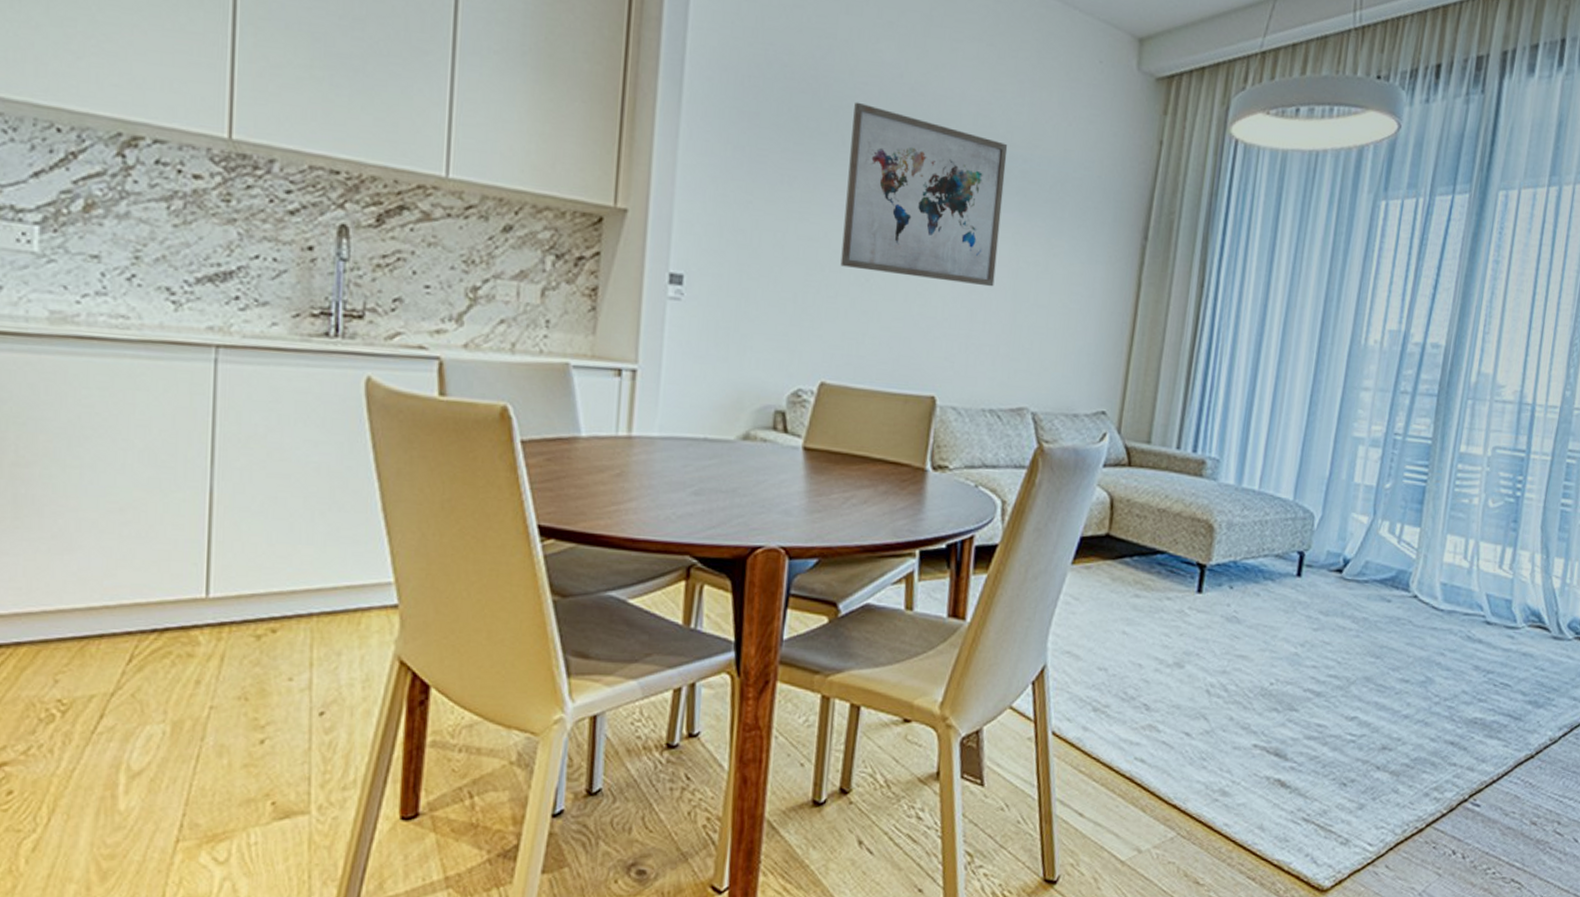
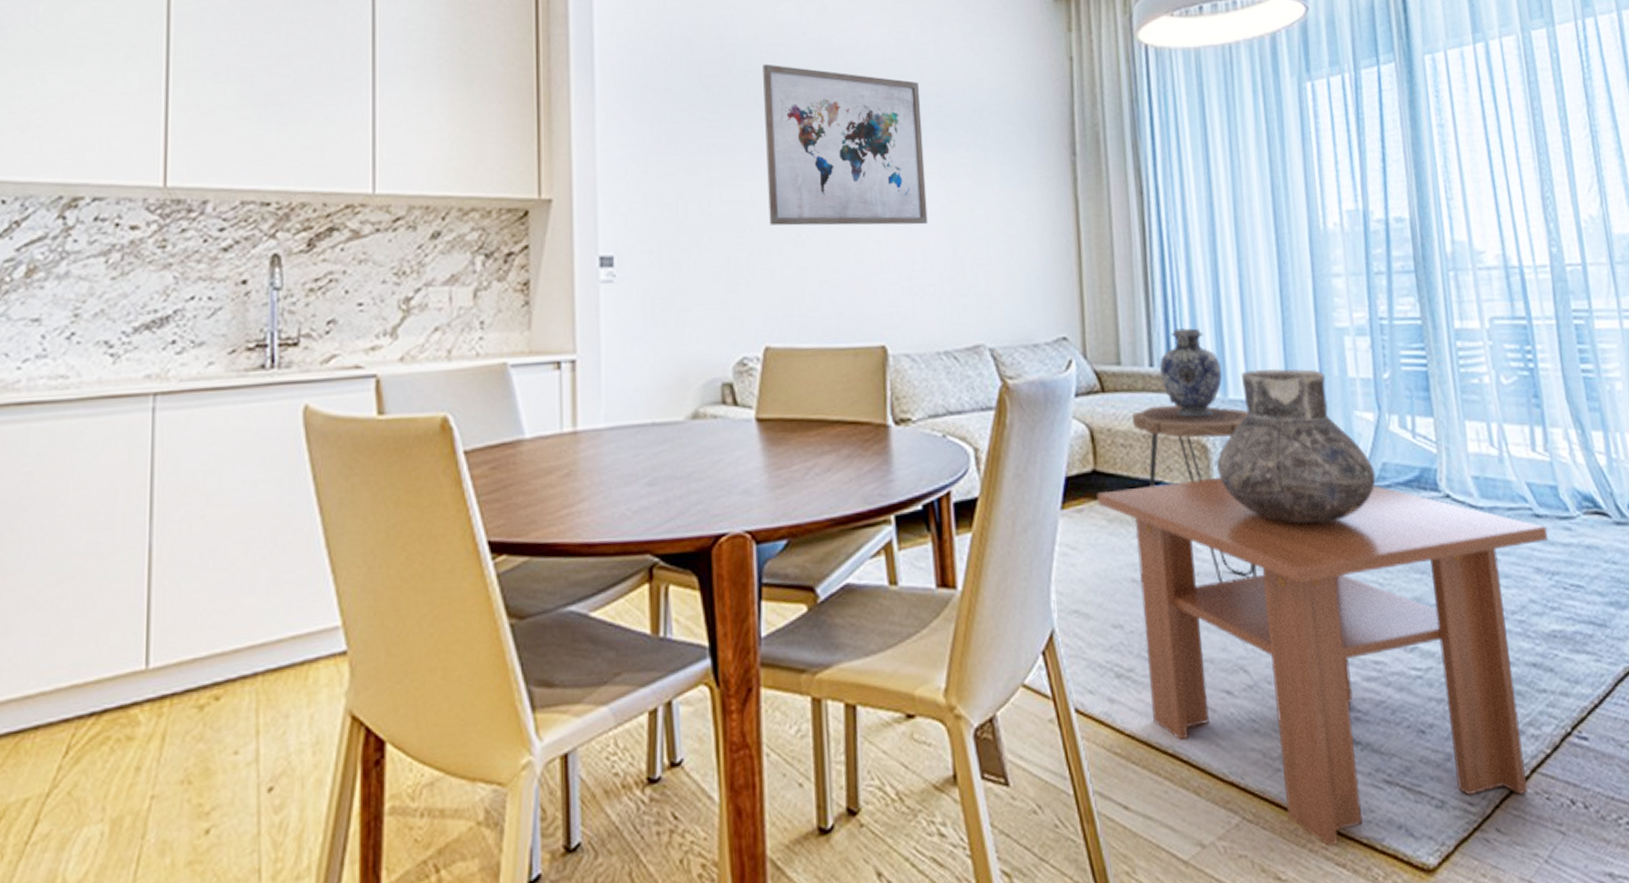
coffee table: none [1105,553,1494,864] -> present [1097,477,1549,847]
side table: none [1151,484,1257,645] -> present [1132,404,1257,583]
decorative vase: none [1184,418,1242,501] -> present [1159,328,1222,418]
vase: none [1218,464,1357,606] -> present [1217,368,1376,524]

